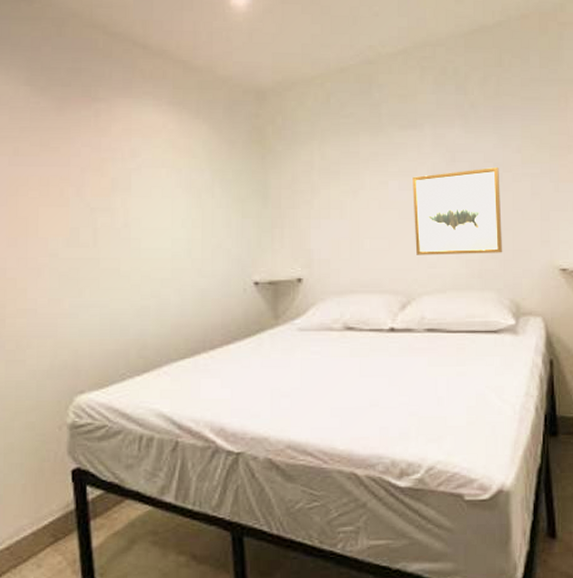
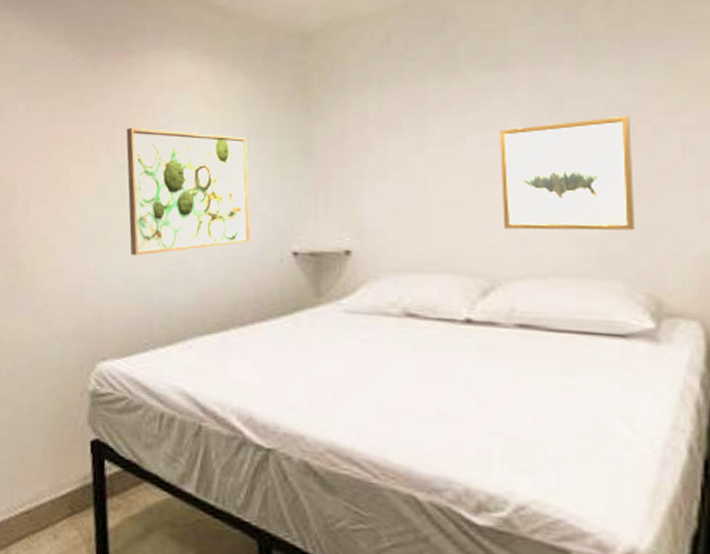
wall art: none [96,171,218,293] -> present [126,127,251,256]

